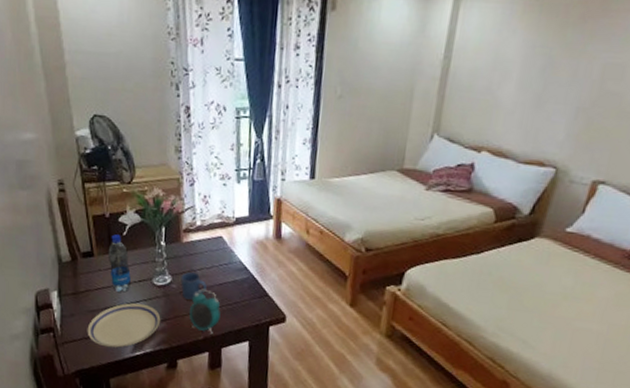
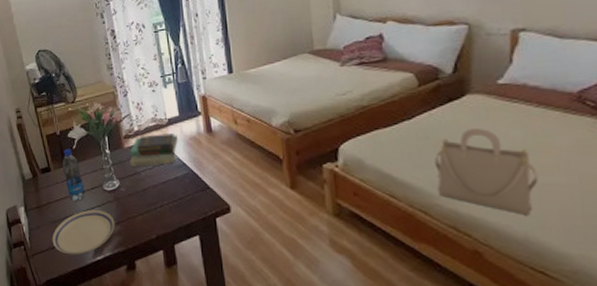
mug: present [180,271,207,301] -> none [127,173,152,202]
books: none [186,231,243,266] -> present [129,133,178,167]
alarm clock: present [188,288,221,335] -> none [139,188,169,232]
handbag: none [486,270,576,355] -> present [435,129,539,215]

